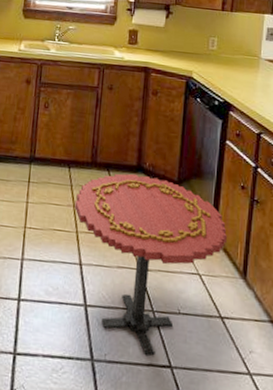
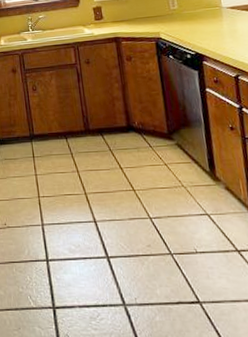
side table: present [74,173,227,356] -> none [78,133,227,294]

